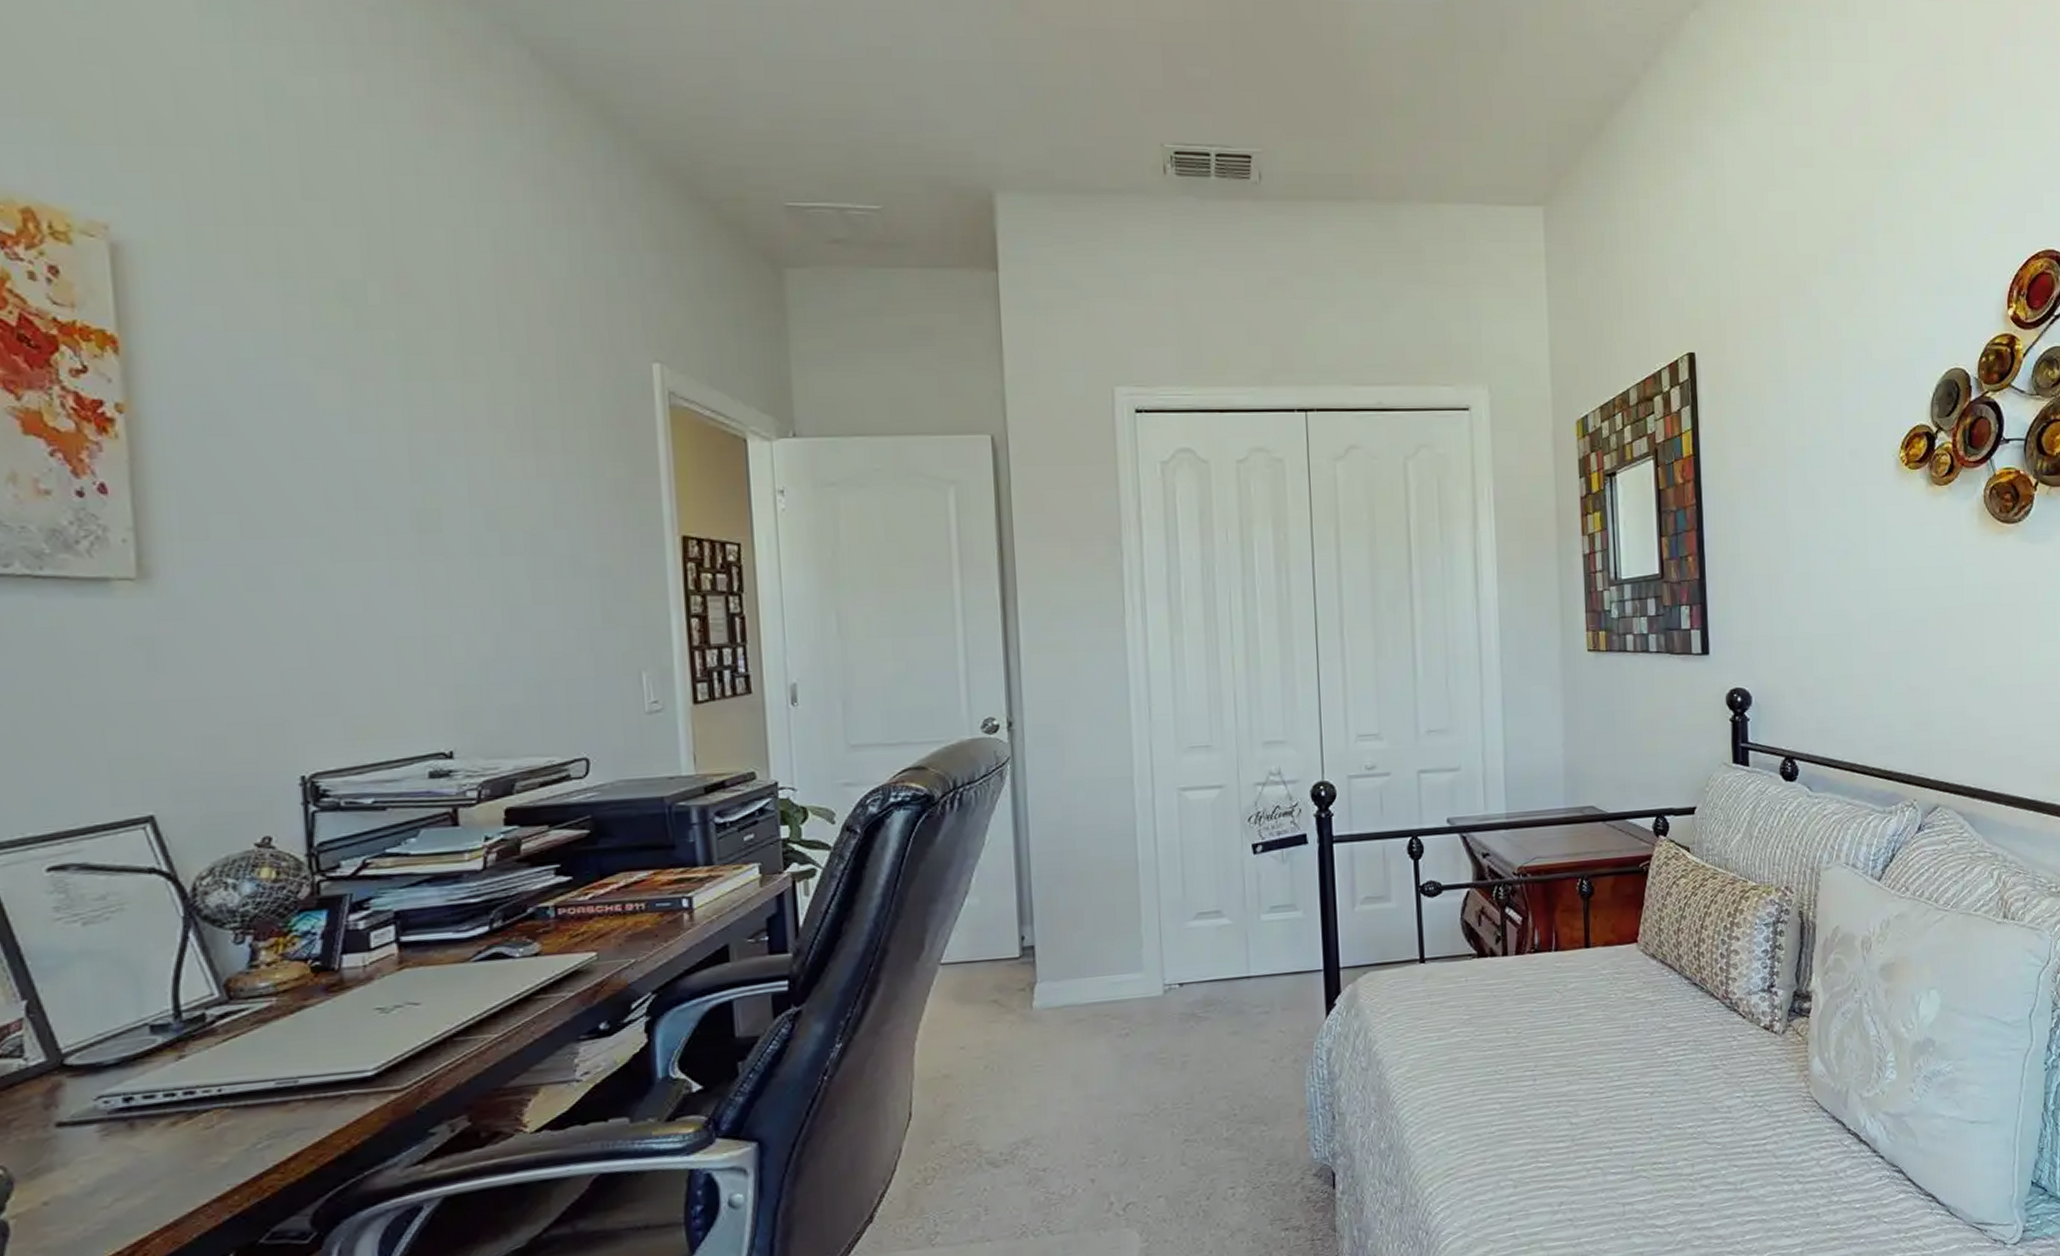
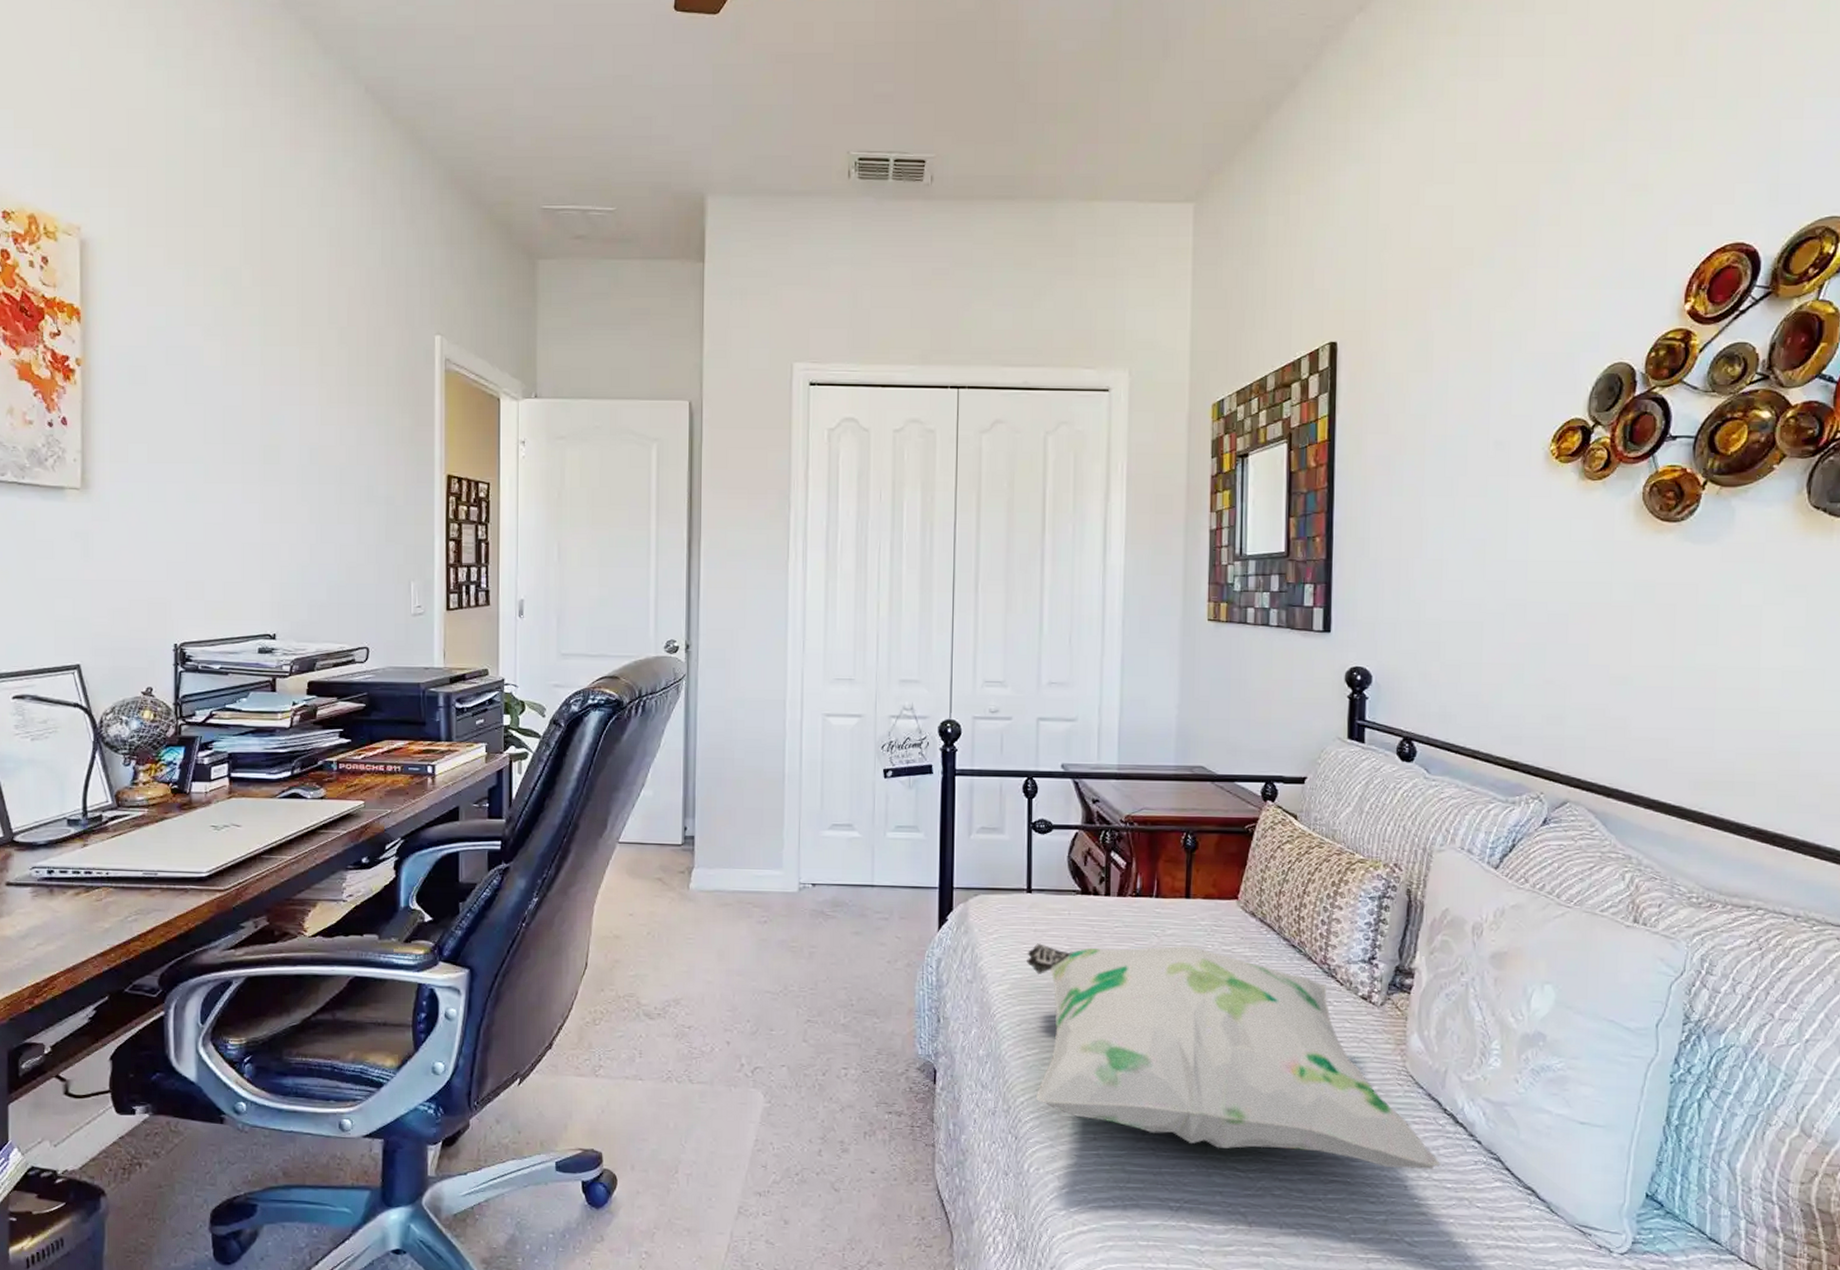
decorative pillow: none [1424,997,1848,1208] -> present [1027,943,1440,1170]

